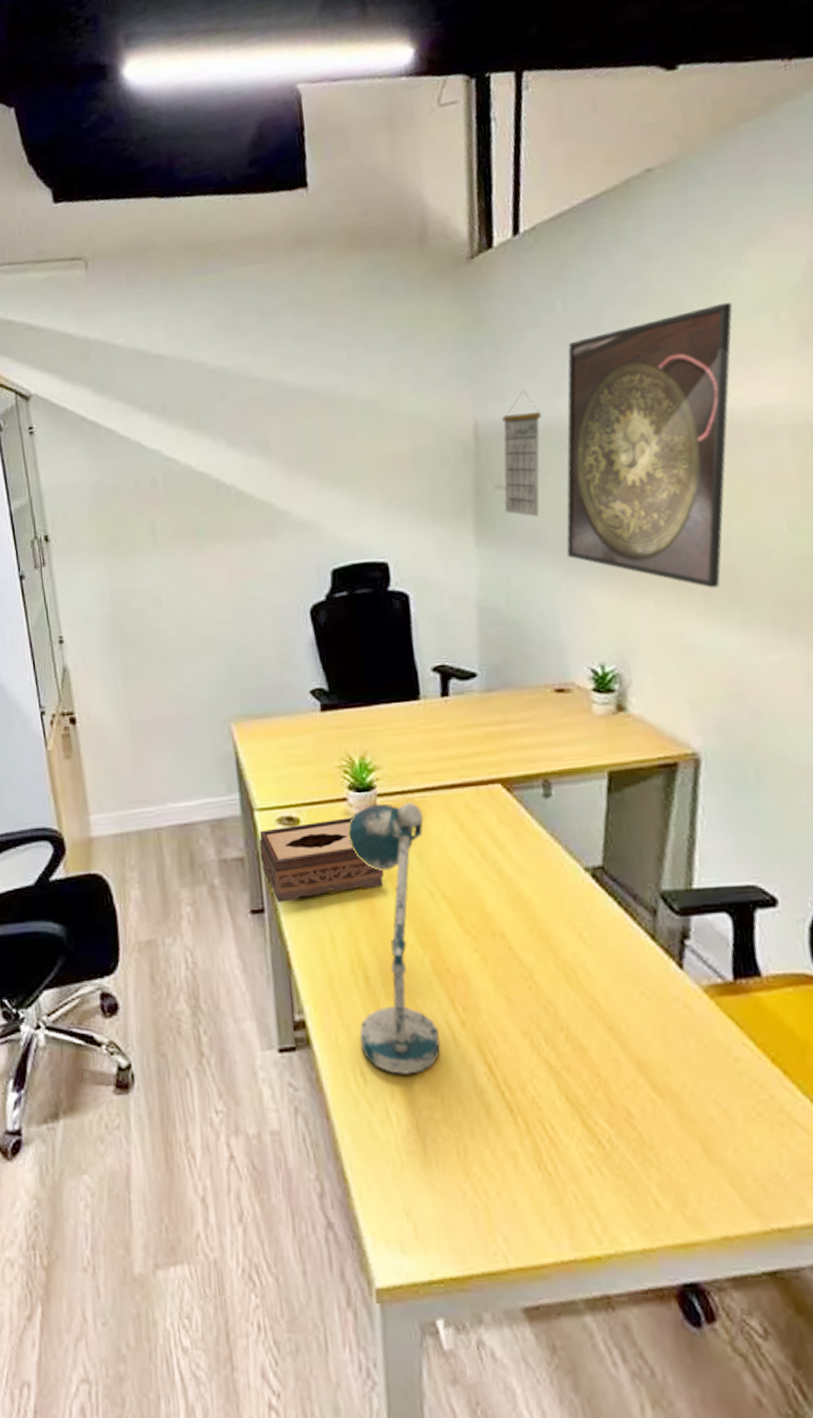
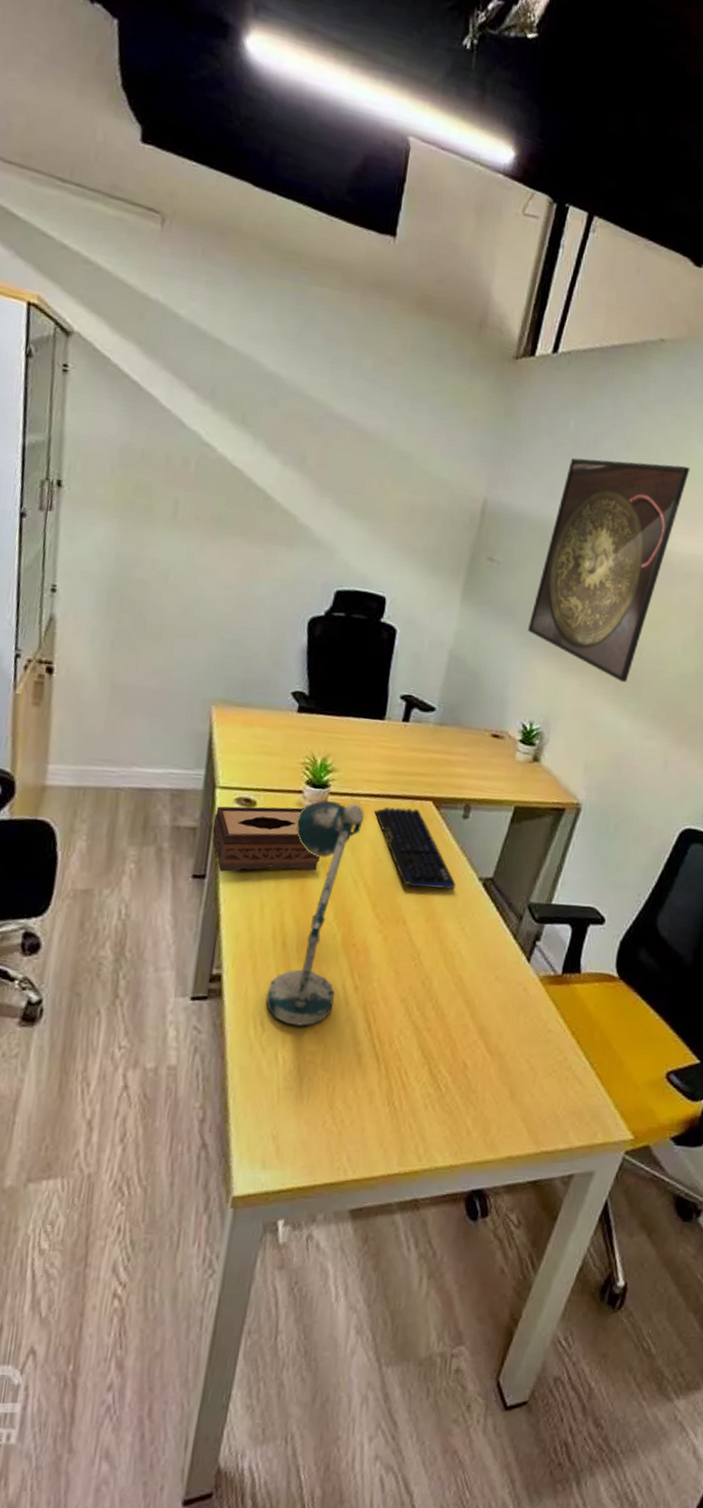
keyboard: none [434,796,556,891] -> present [375,806,456,890]
calendar: present [502,391,541,517] -> none [489,486,537,593]

